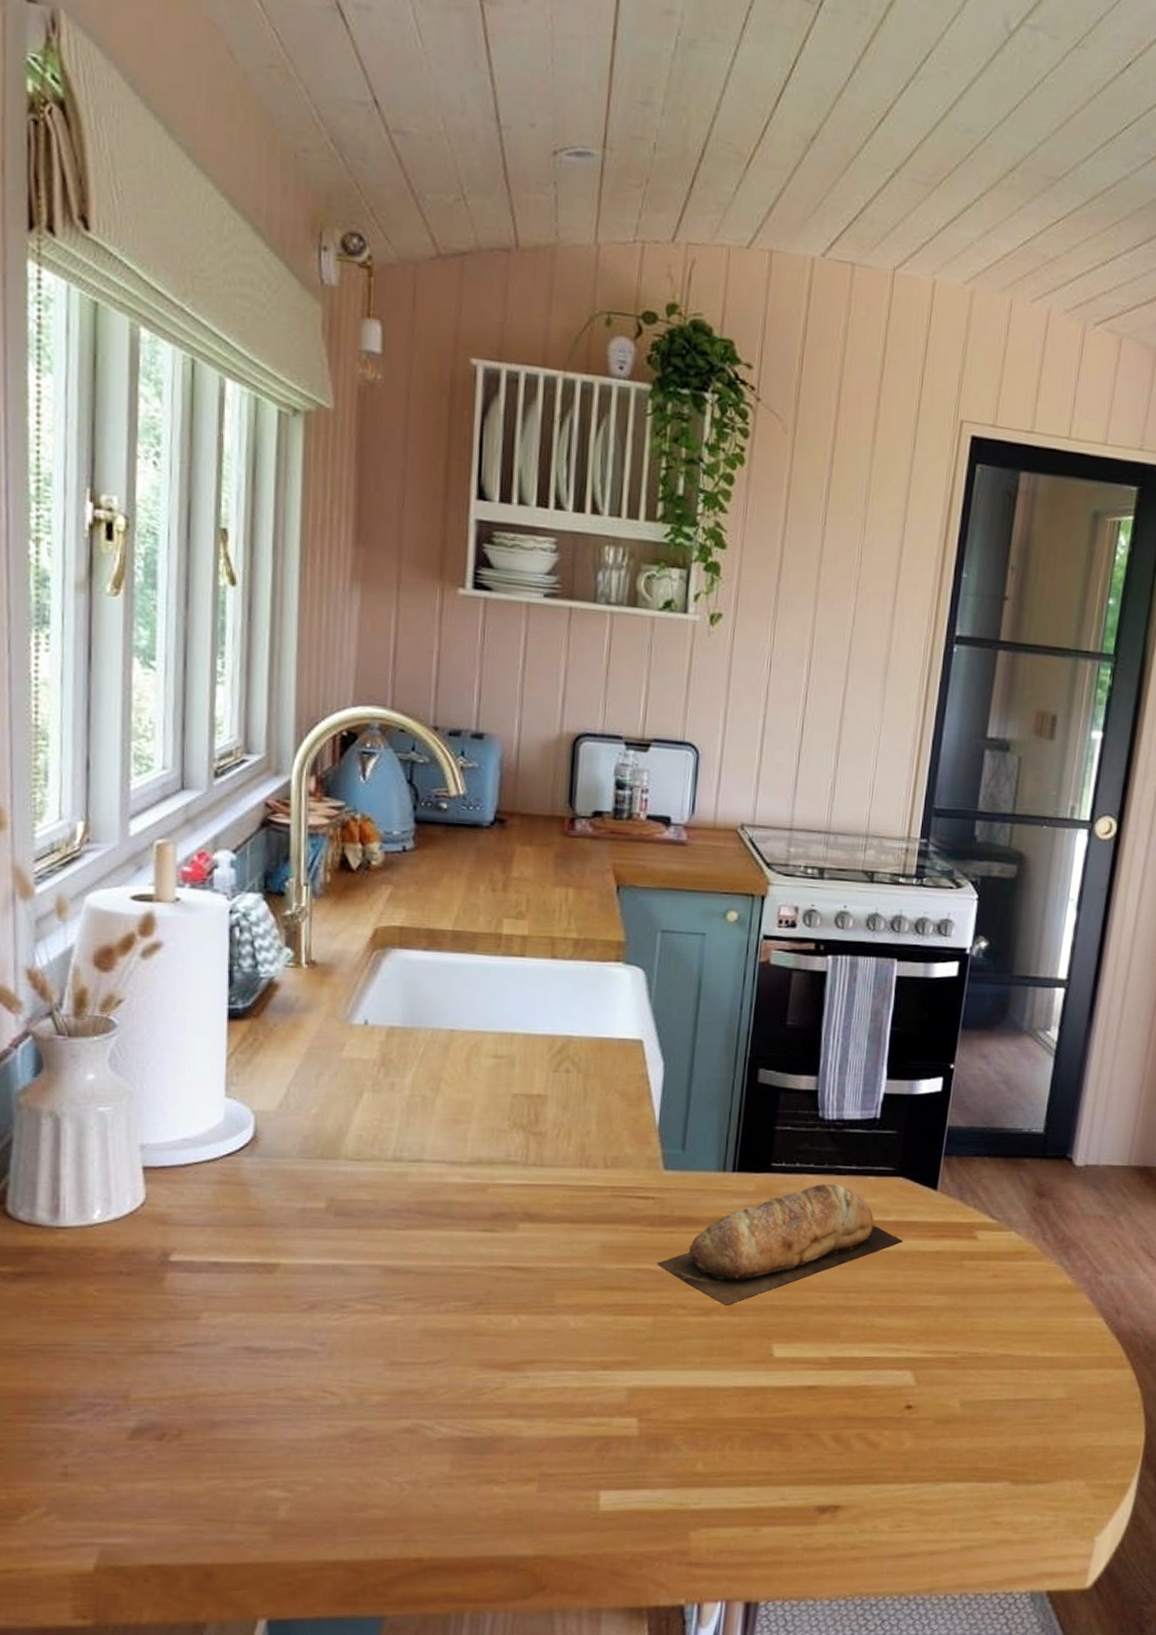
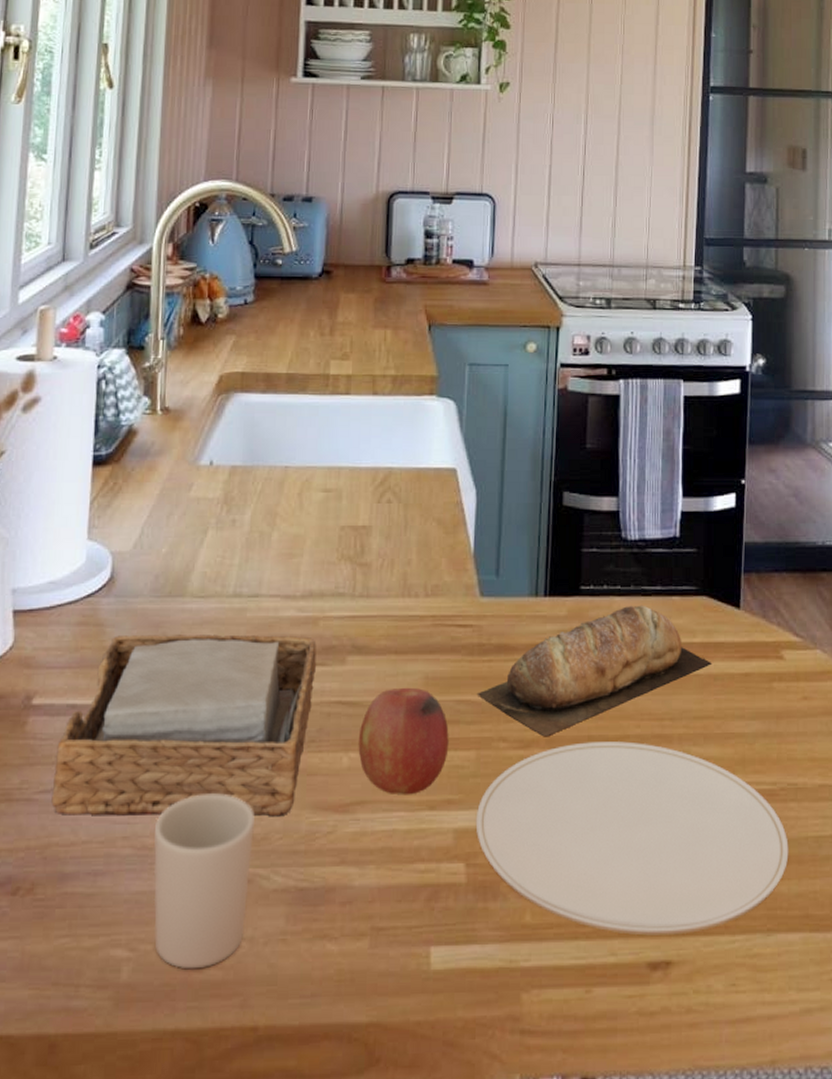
napkin holder: none [196,1196,486,1373] -> present [51,634,317,817]
mug: none [310,1350,419,1509] -> present [153,793,255,970]
fruit: none [529,1255,626,1356] -> present [358,687,449,795]
plate: none [650,1311,965,1483] -> present [475,741,789,936]

